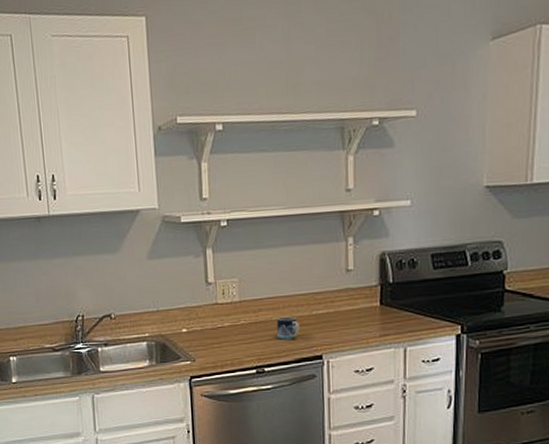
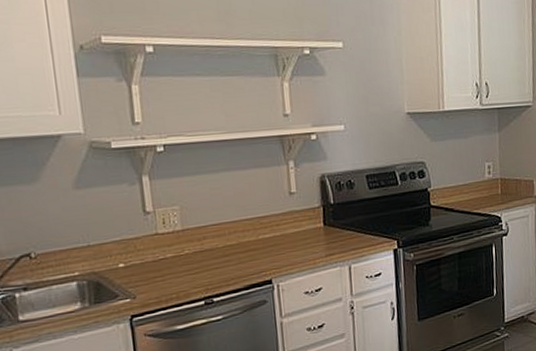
mug: present [277,316,300,340] -> none [223,242,248,267]

